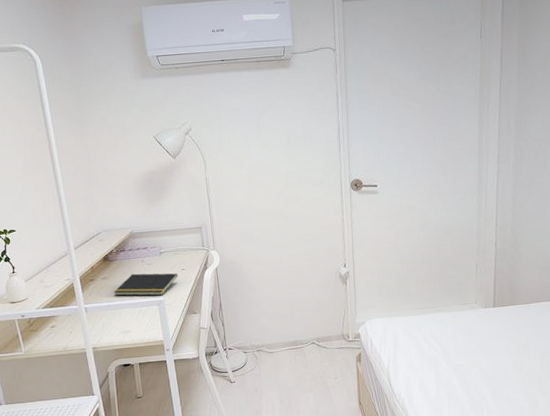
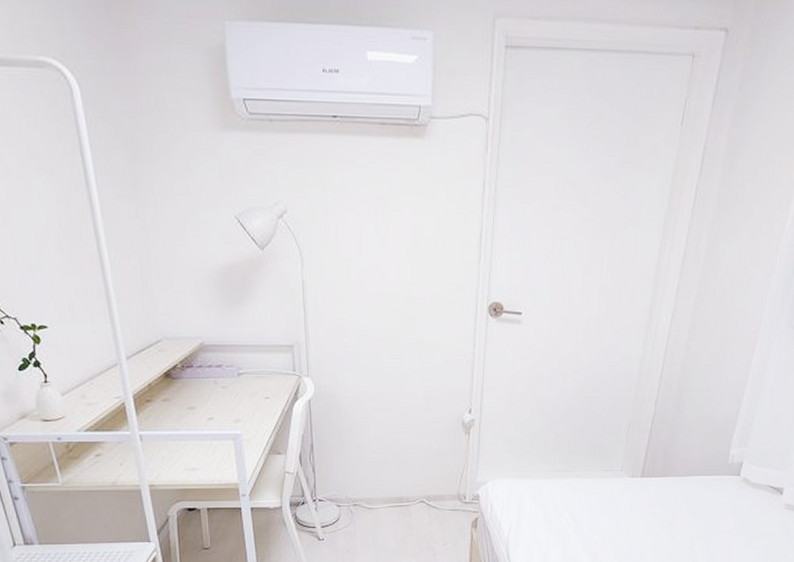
notepad: present [114,273,178,296] -> none [177,397,260,428]

